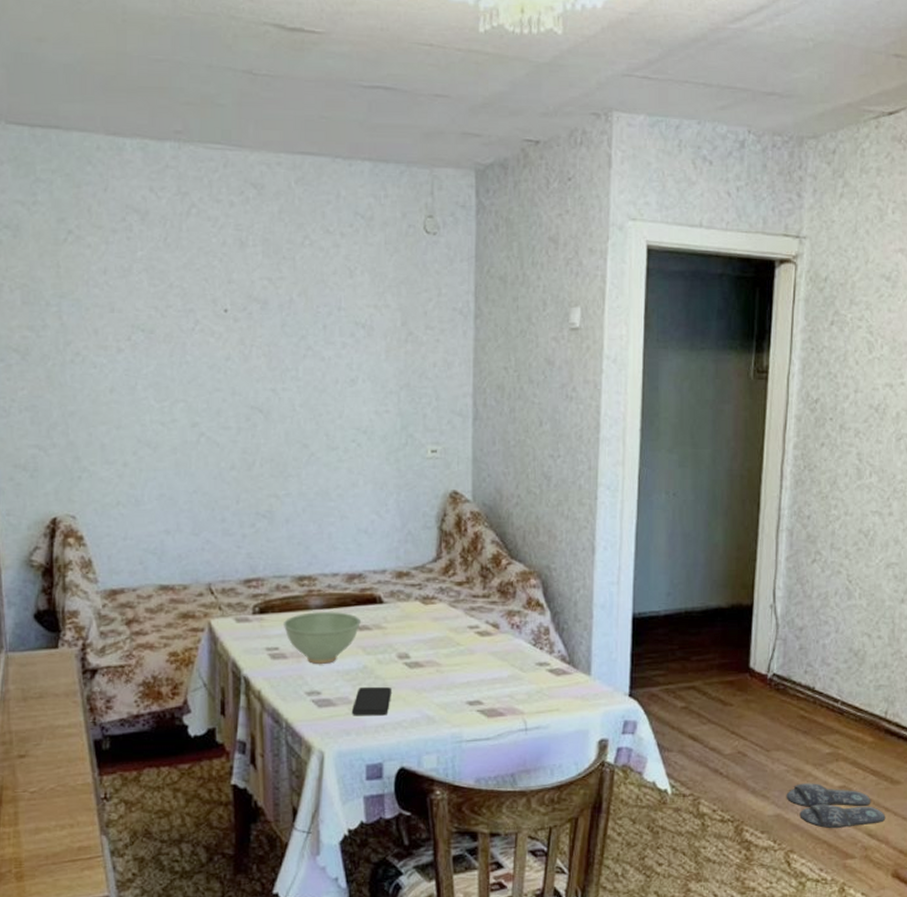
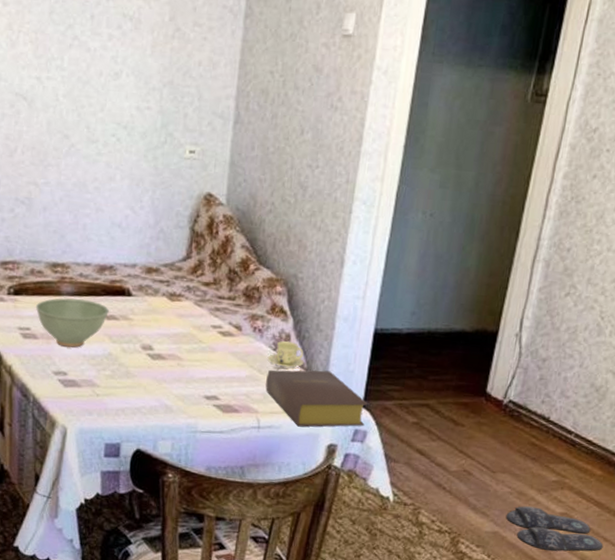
mobile phone: present [351,686,391,716] -> none [94,372,134,401]
cup and saucer: none [528,636,566,662] -> present [267,341,304,368]
bible: none [529,662,635,724] -> present [265,369,368,427]

